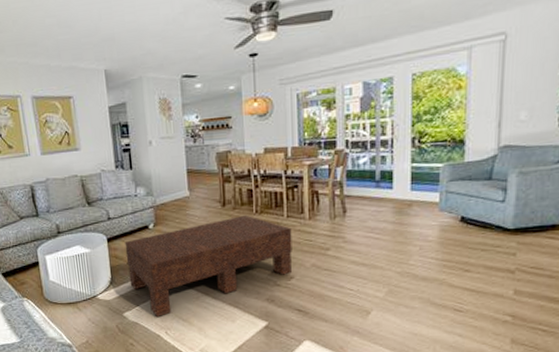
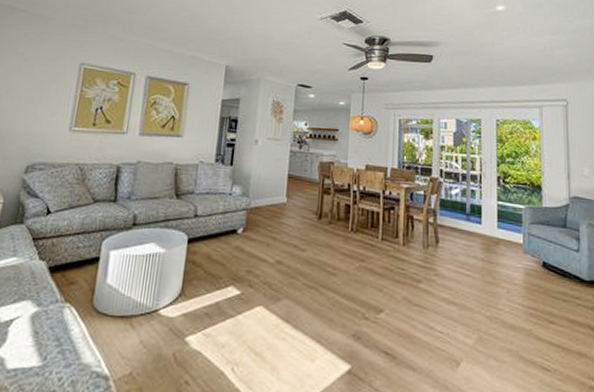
coffee table: present [124,214,292,317] -> none [202,231,385,346]

